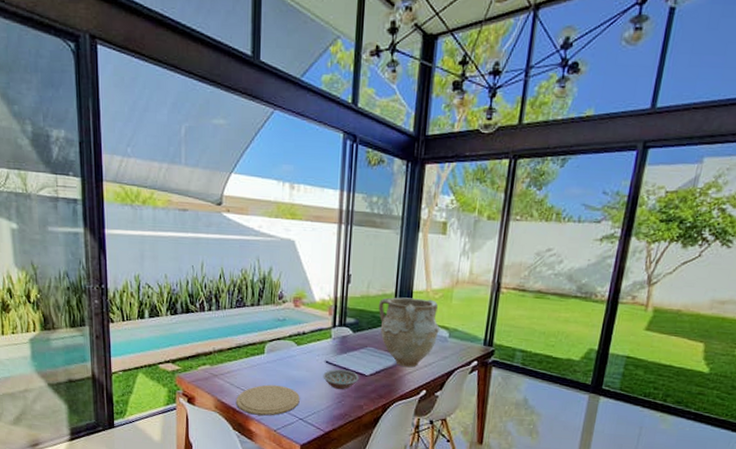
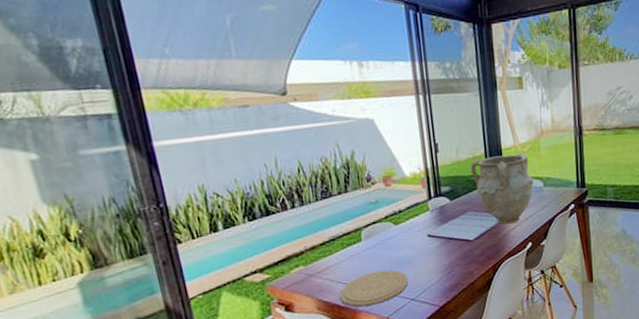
bowl: present [323,369,359,389] -> none [427,239,464,261]

